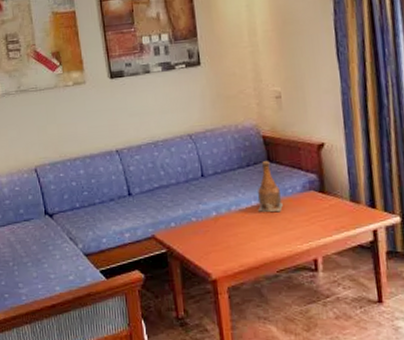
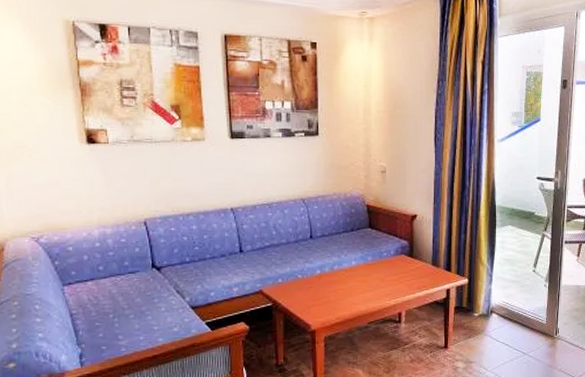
bottle: present [257,161,283,212] -> none [356,227,378,272]

